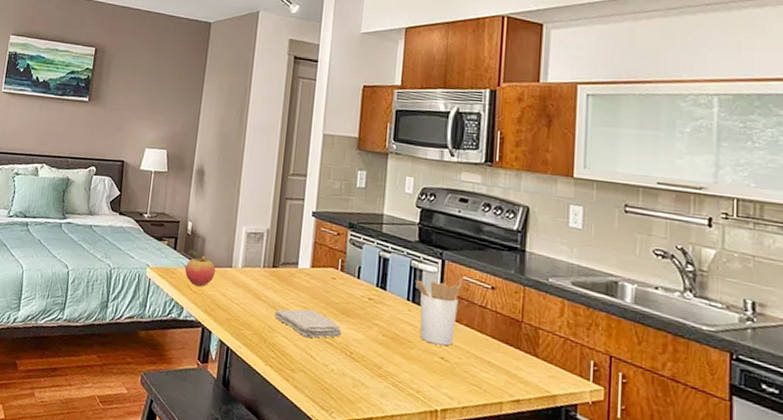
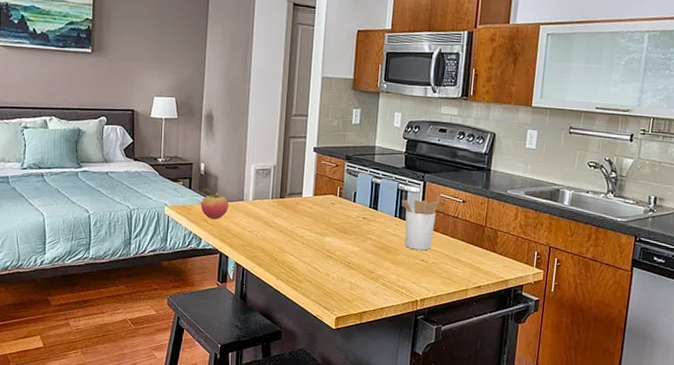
washcloth: present [274,309,342,339] -> none [283,231,341,255]

